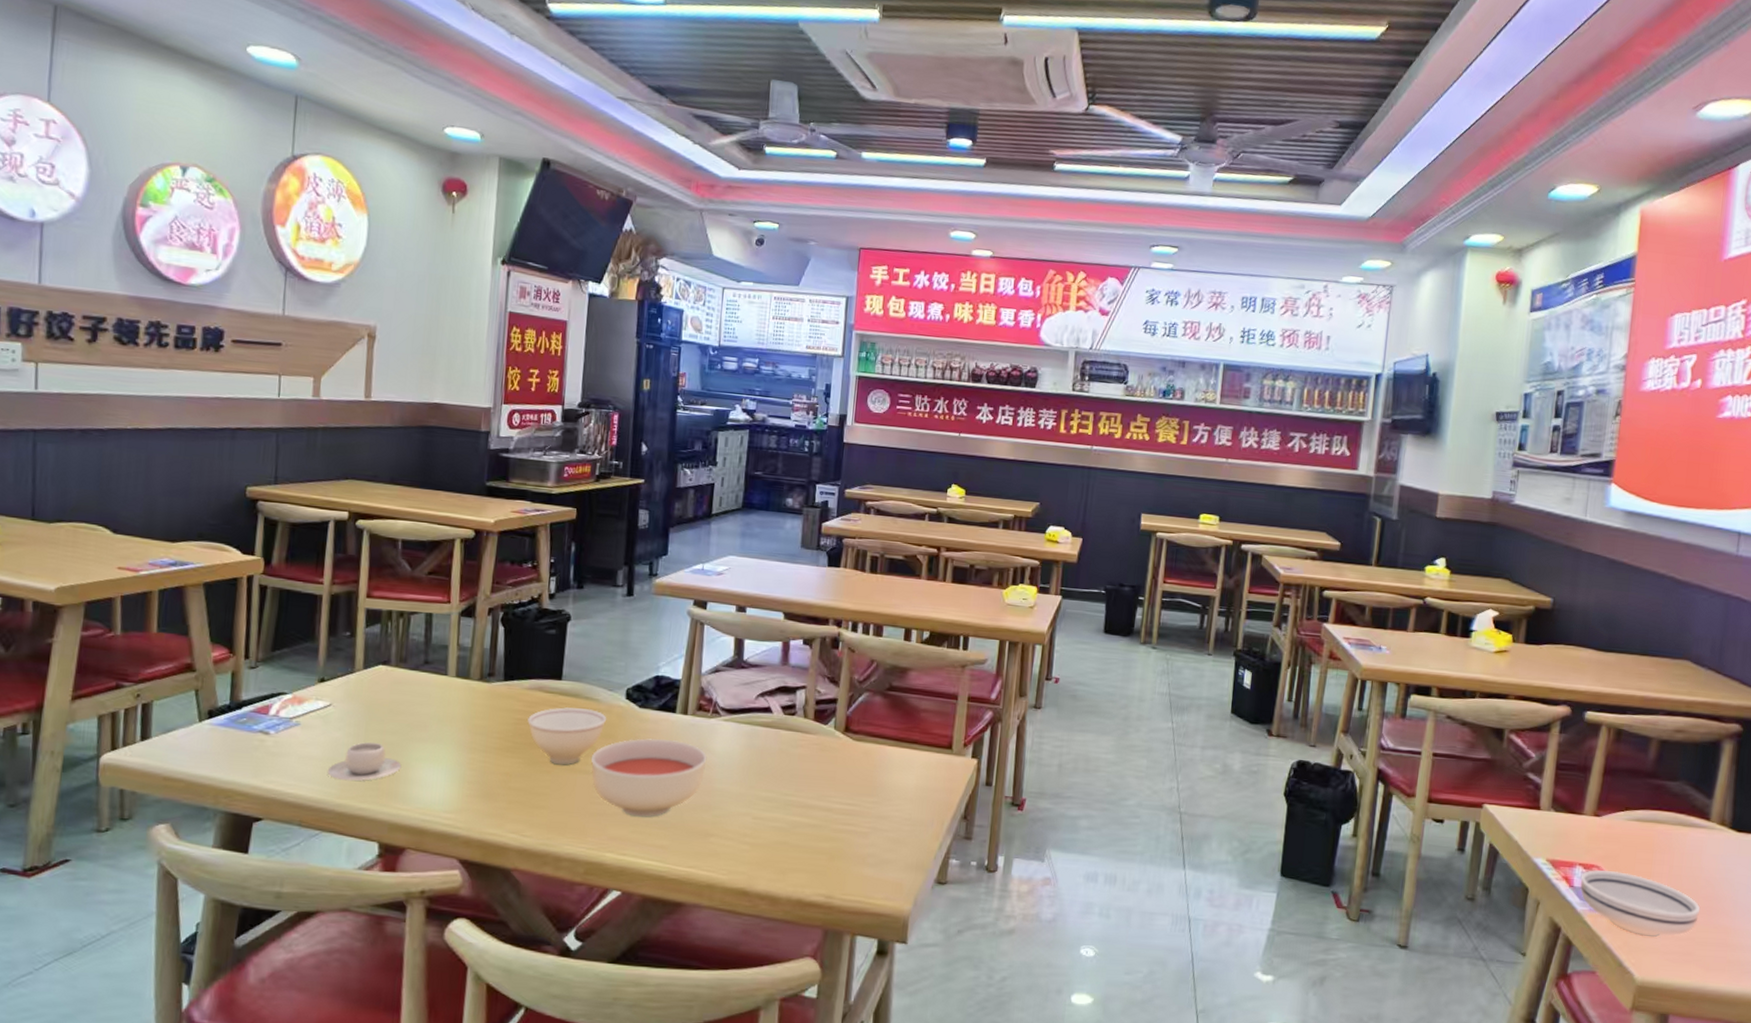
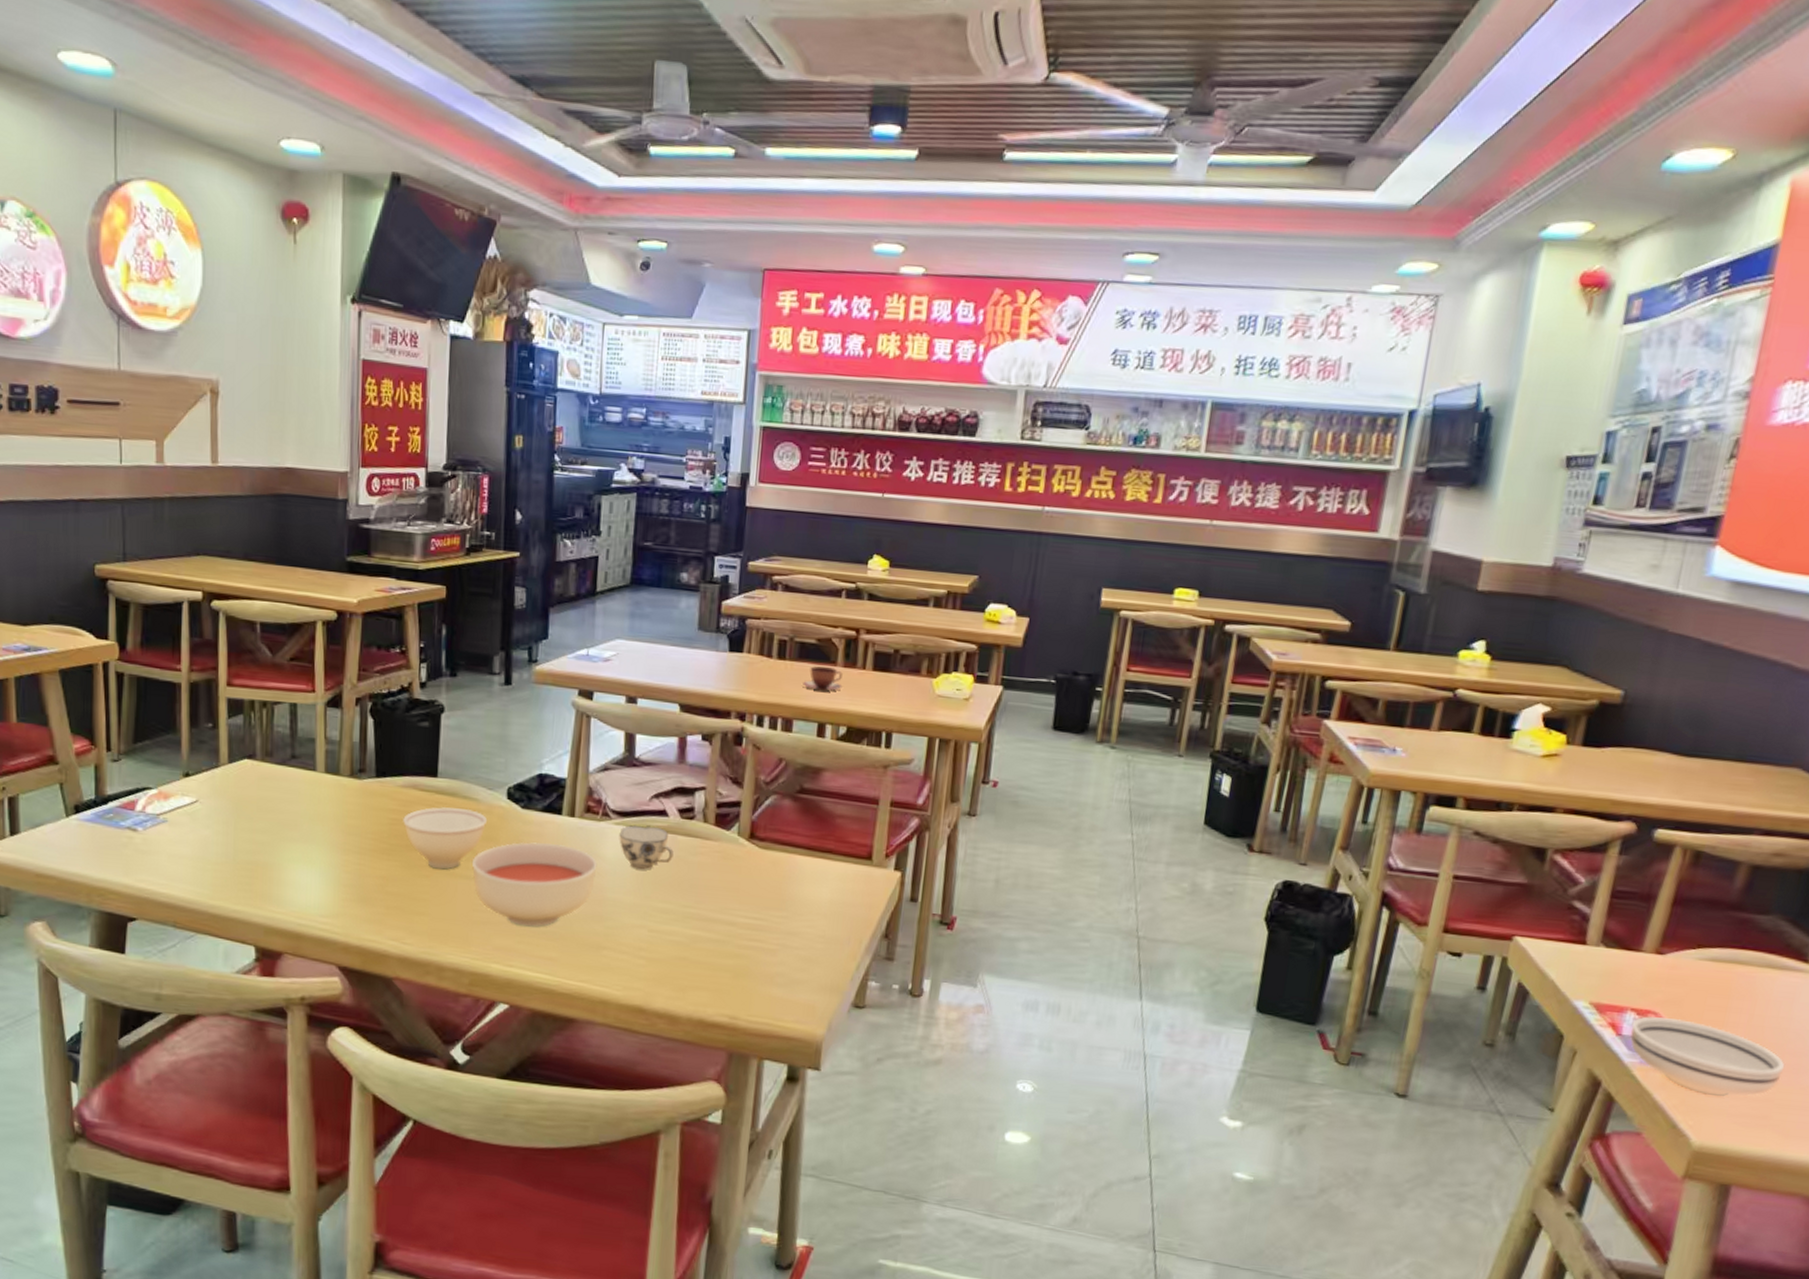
teacup: present [327,742,402,782] -> none [198,841,274,882]
teacup: none [727,721,777,762] -> present [619,825,674,870]
teacup: none [892,579,926,601] -> present [803,666,843,691]

